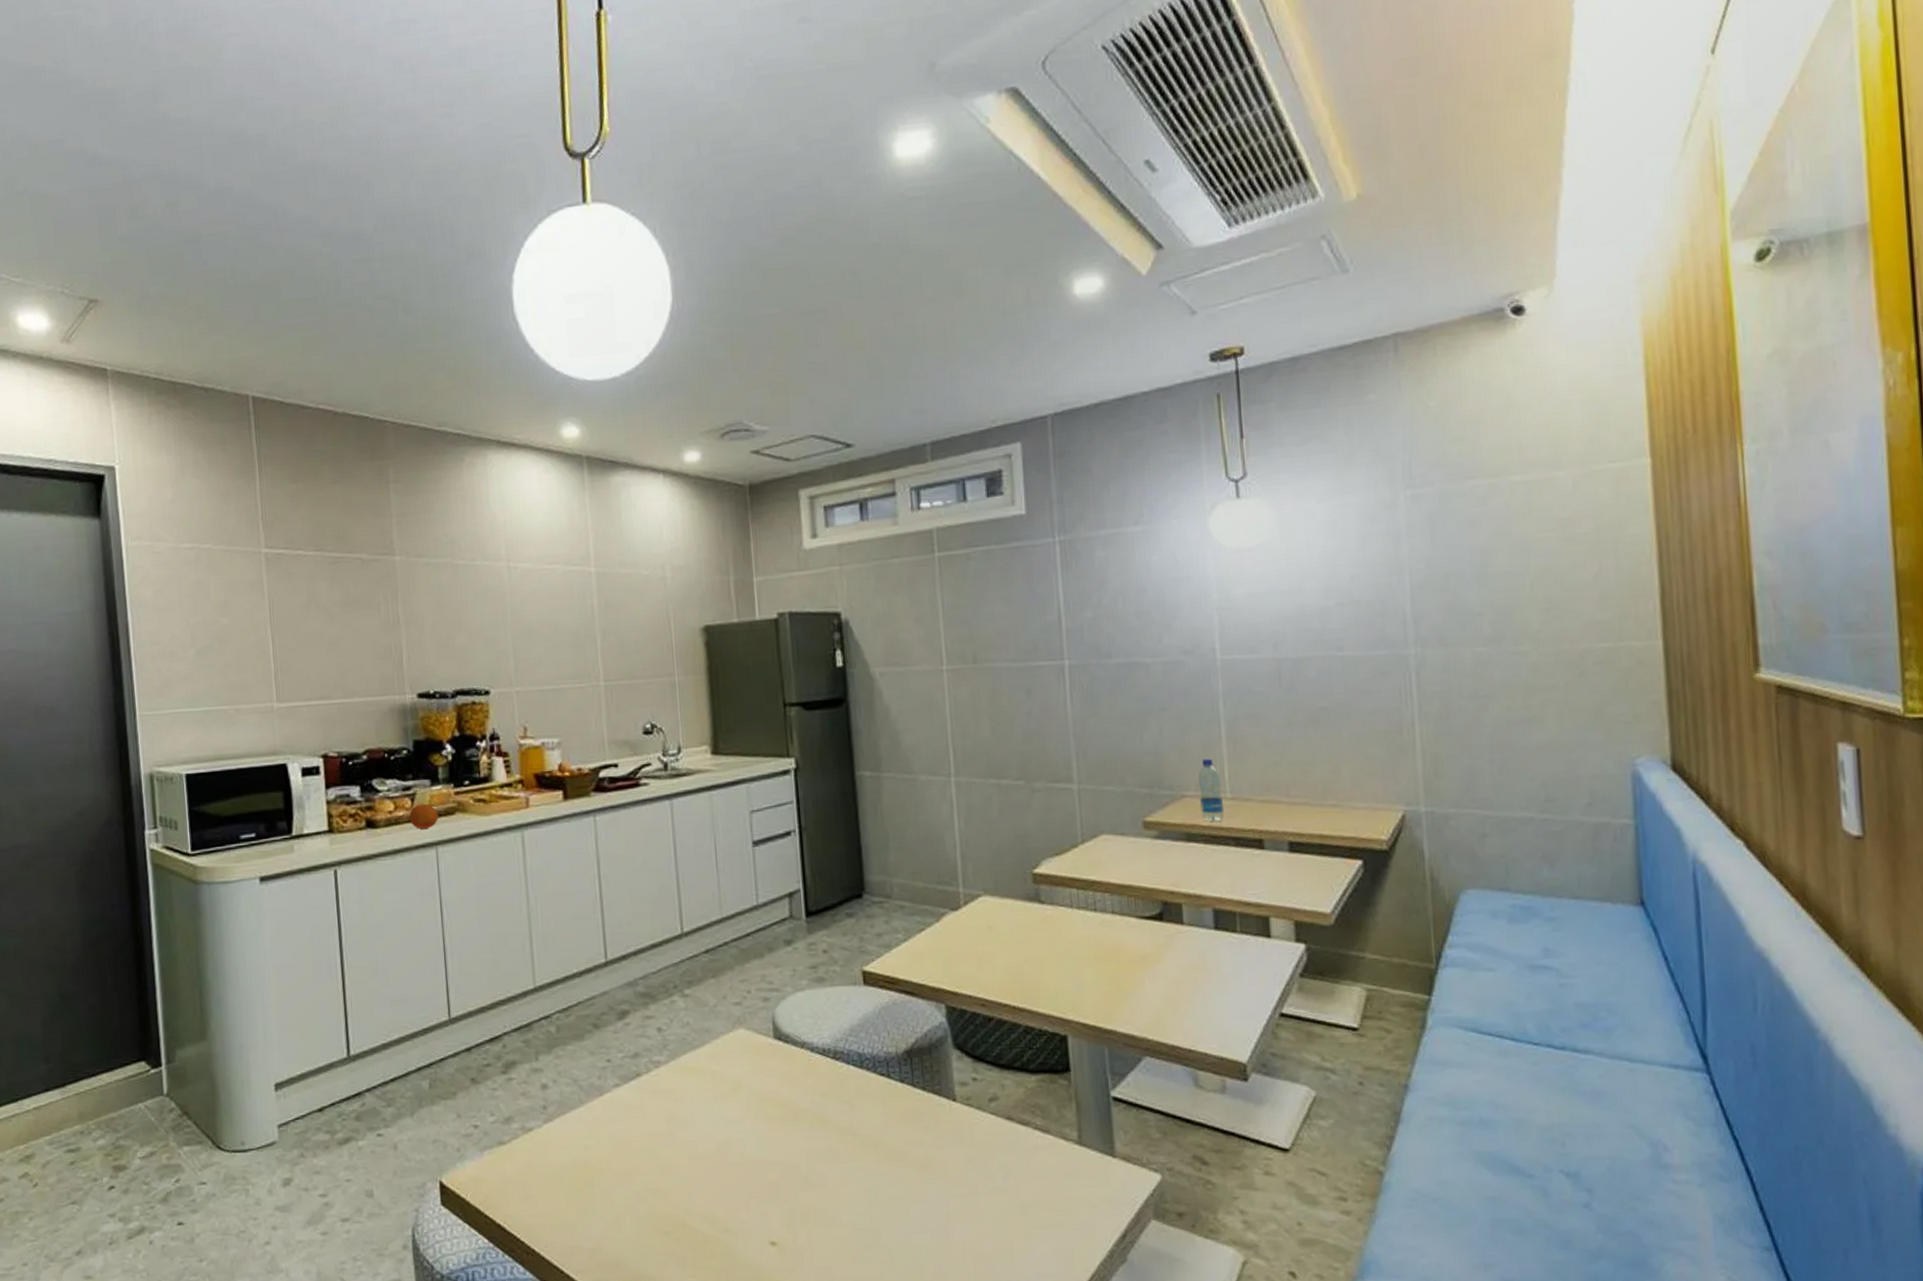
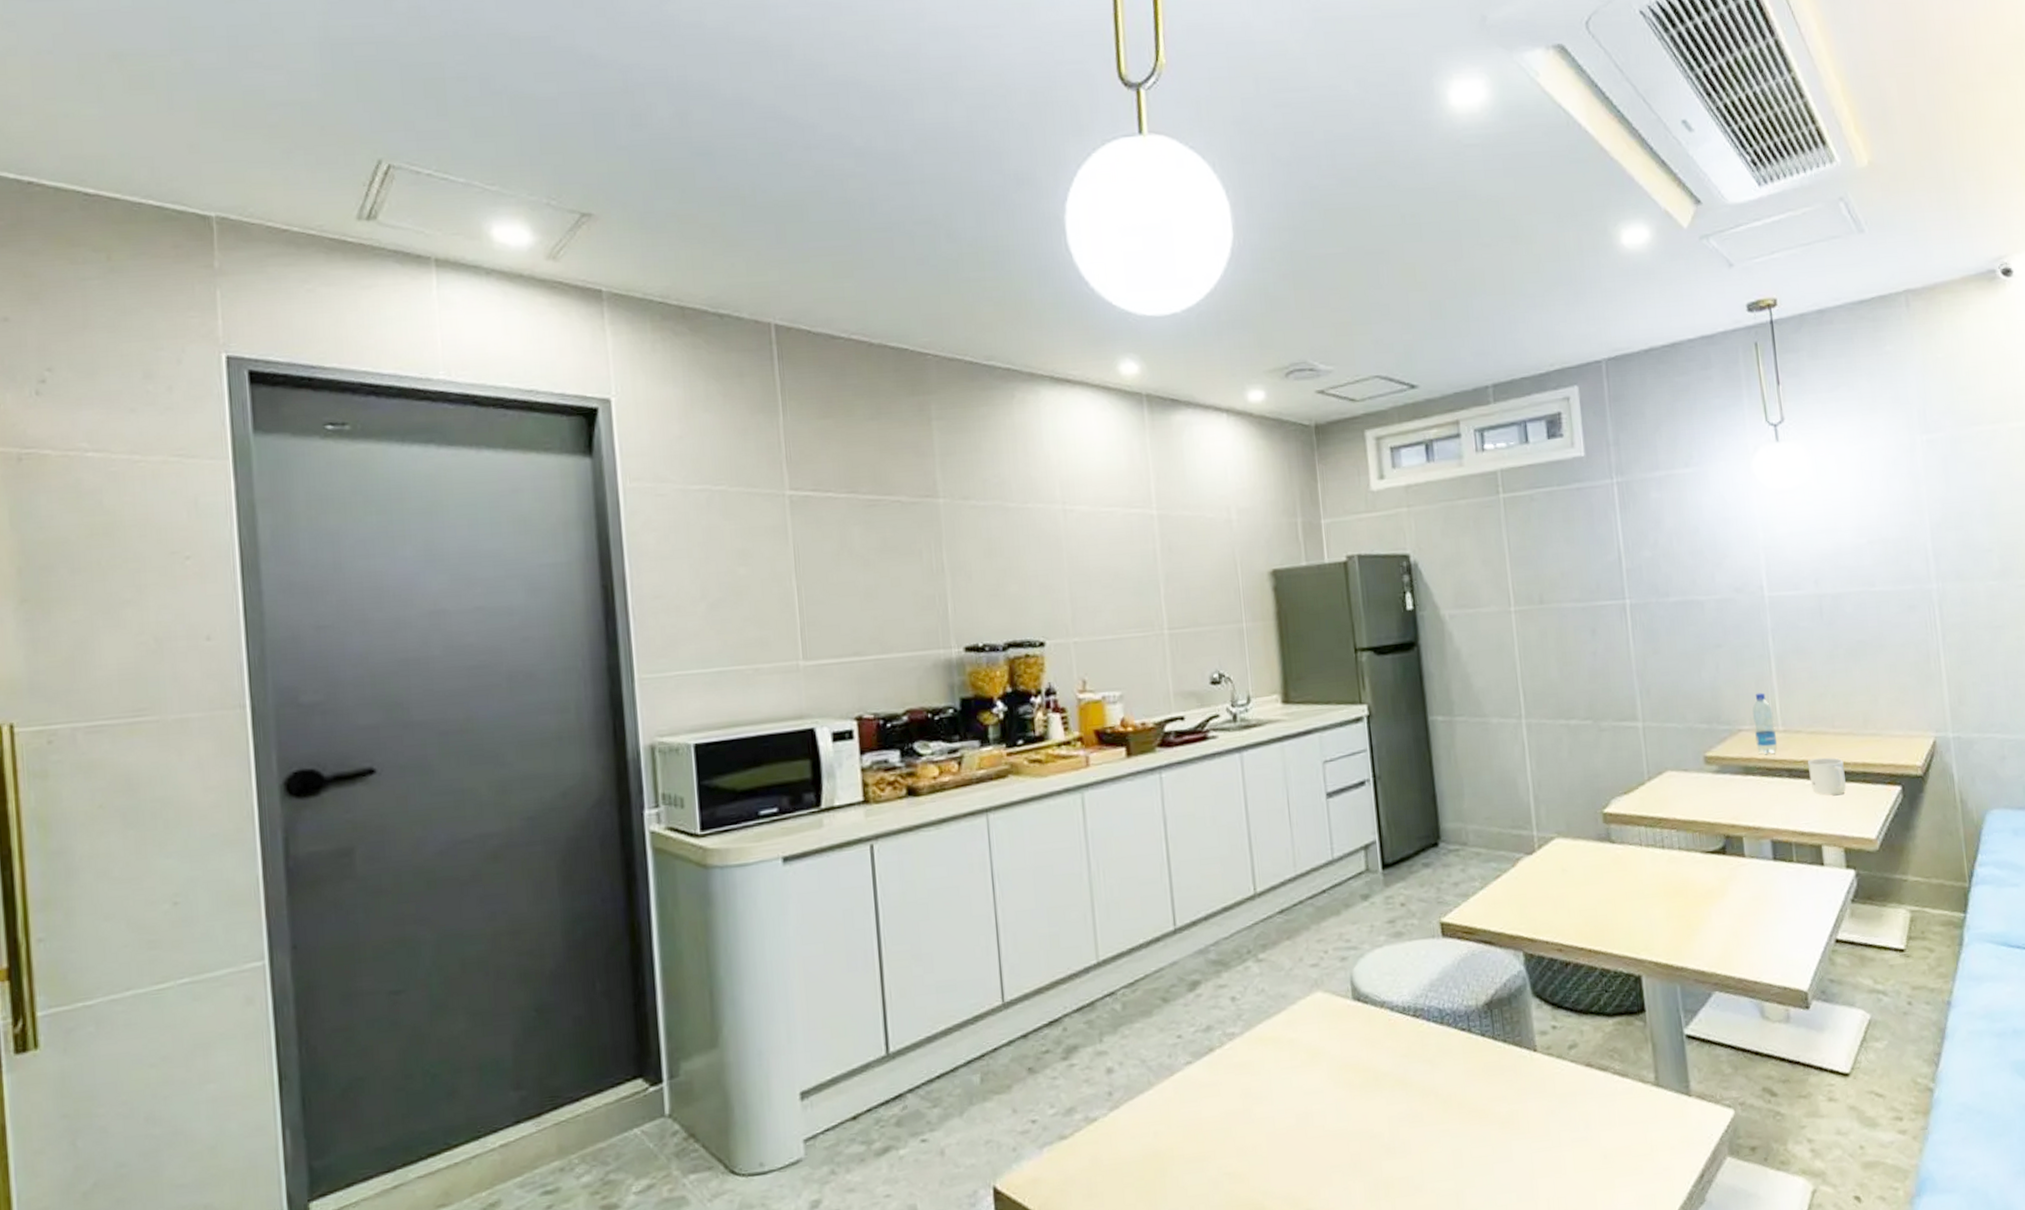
fruit: present [409,803,438,829] -> none [956,767,989,795]
mug: none [1256,827,1300,867] -> present [1807,757,1846,796]

